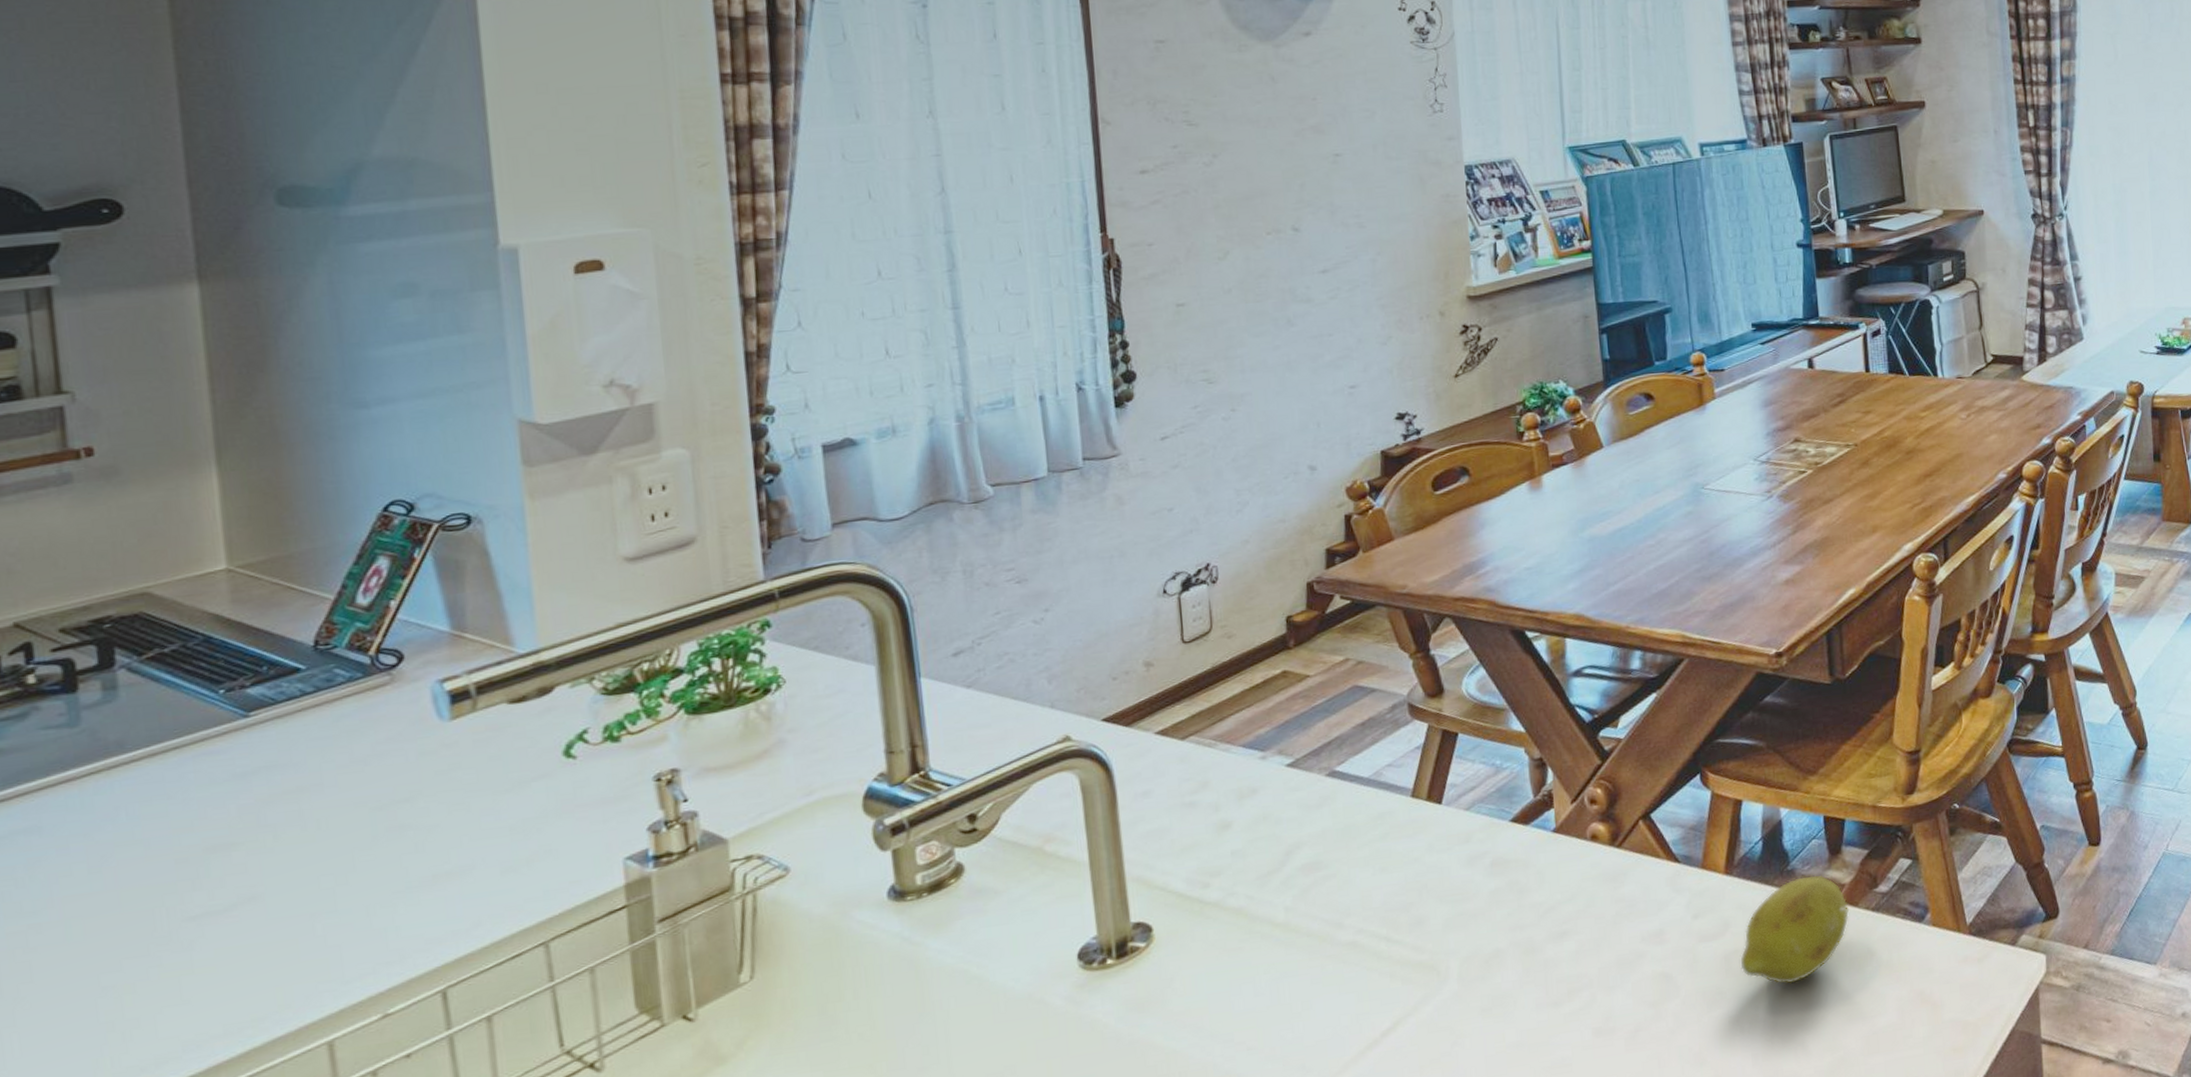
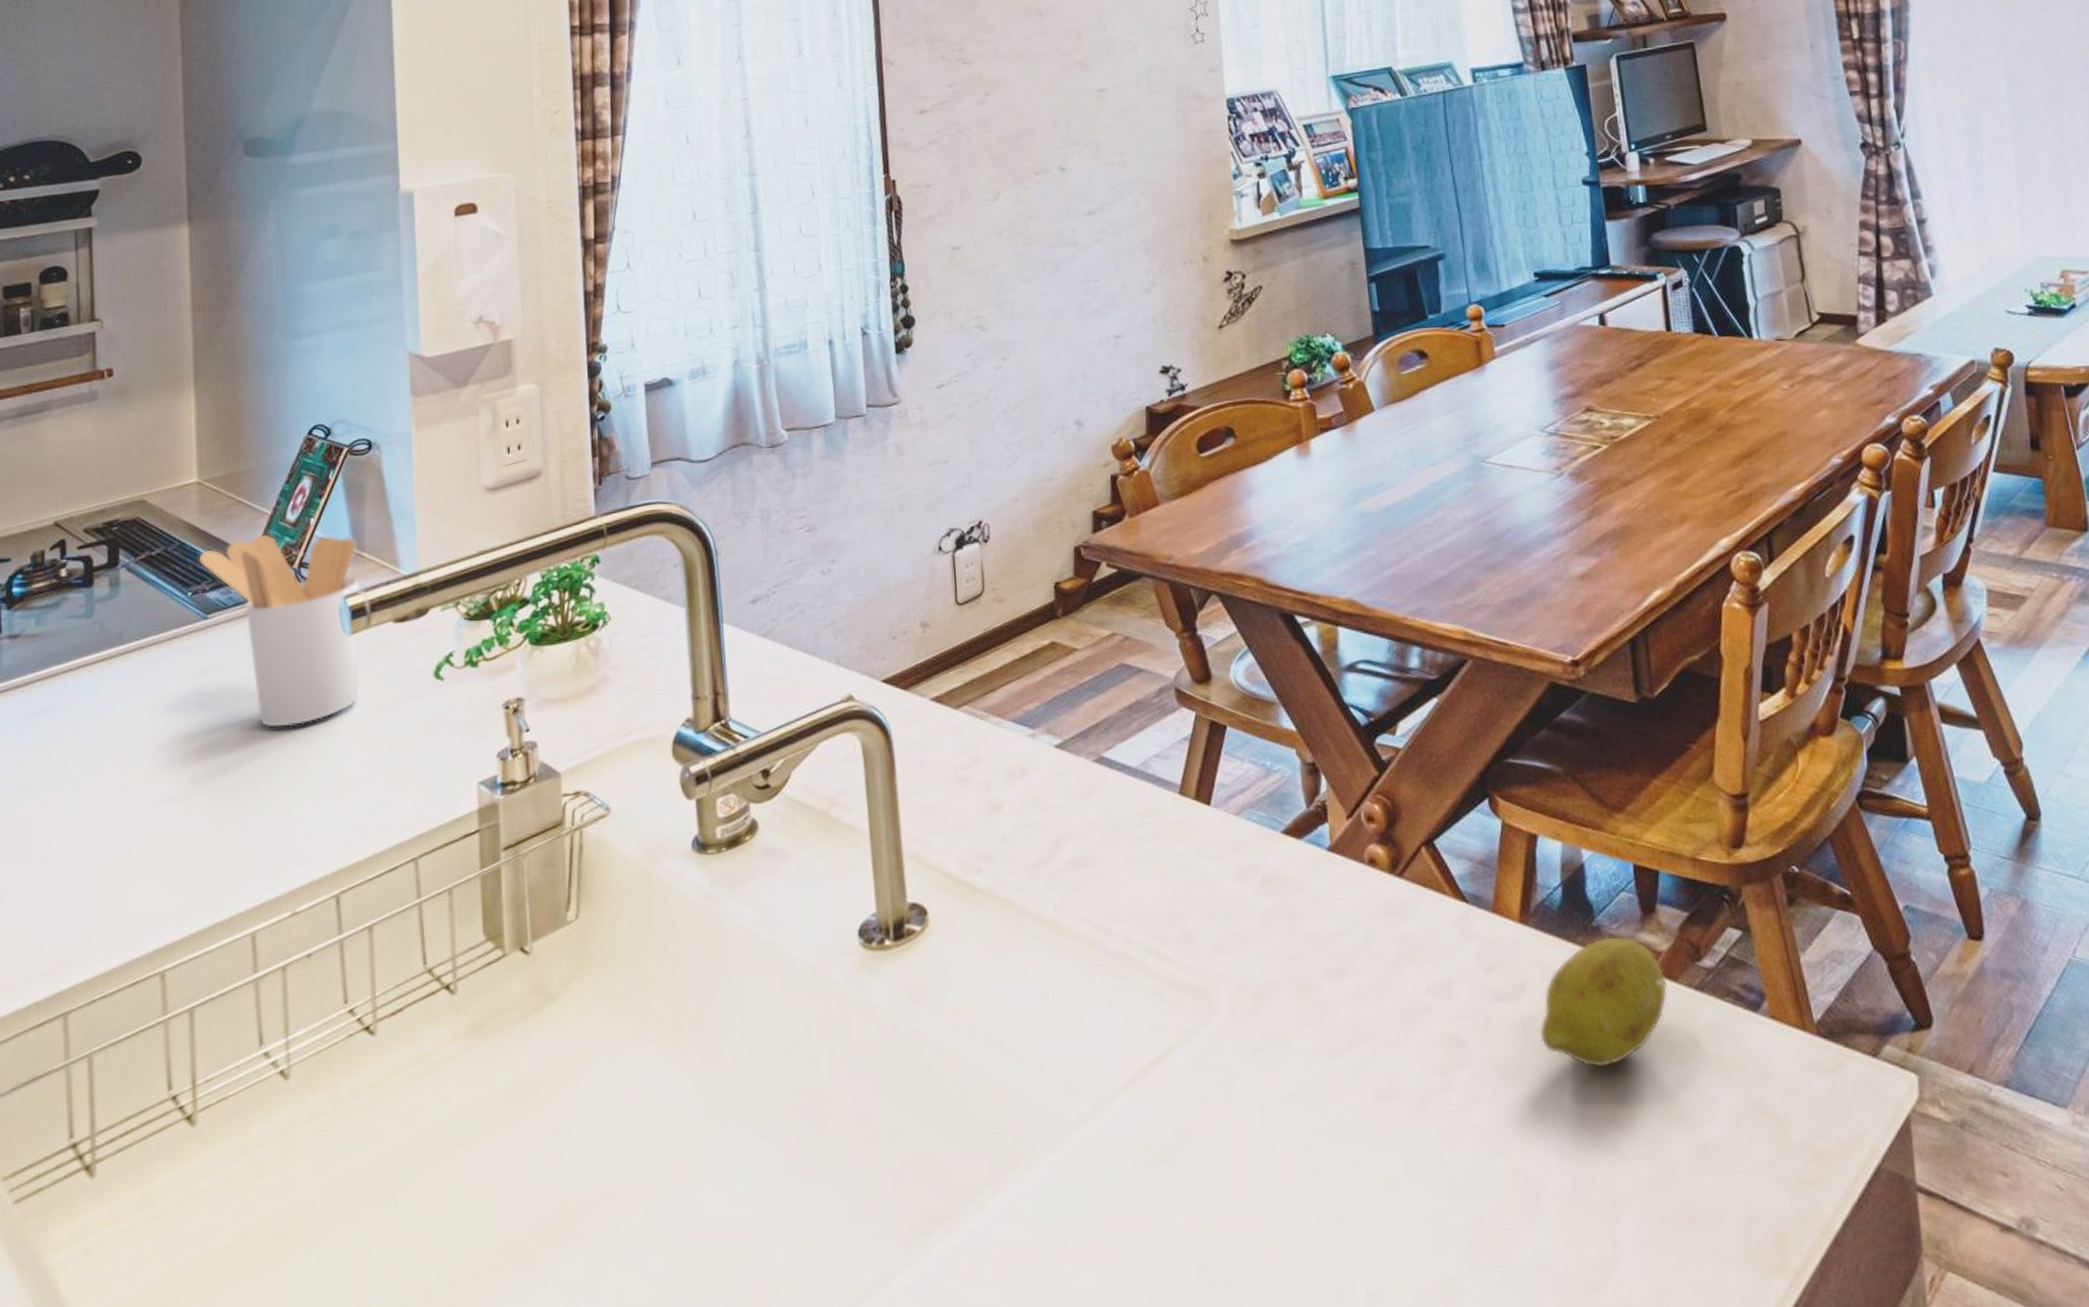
utensil holder: none [232,618,464,826] -> present [198,534,360,728]

